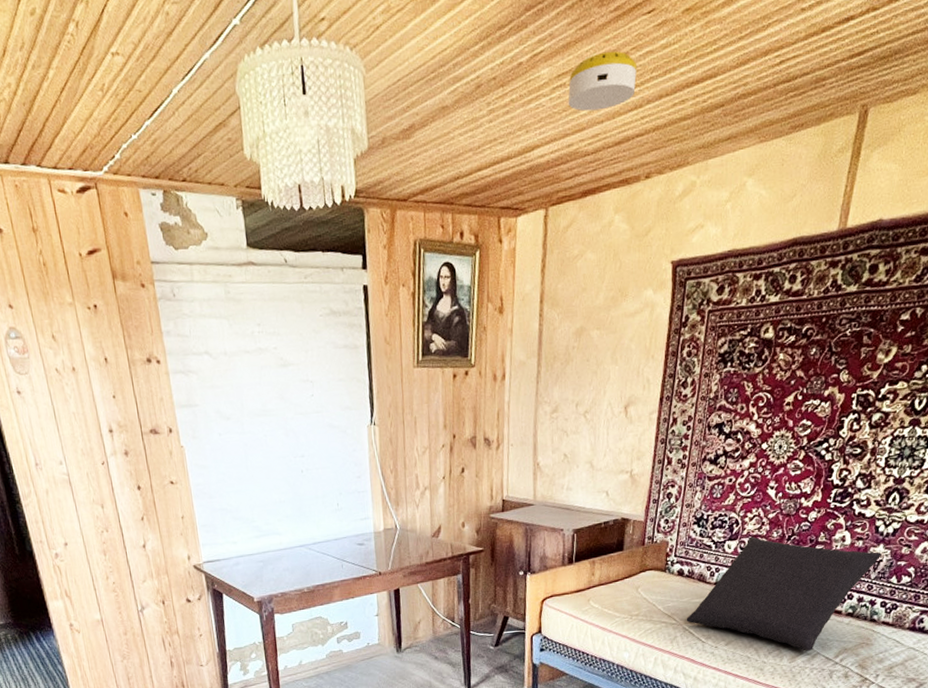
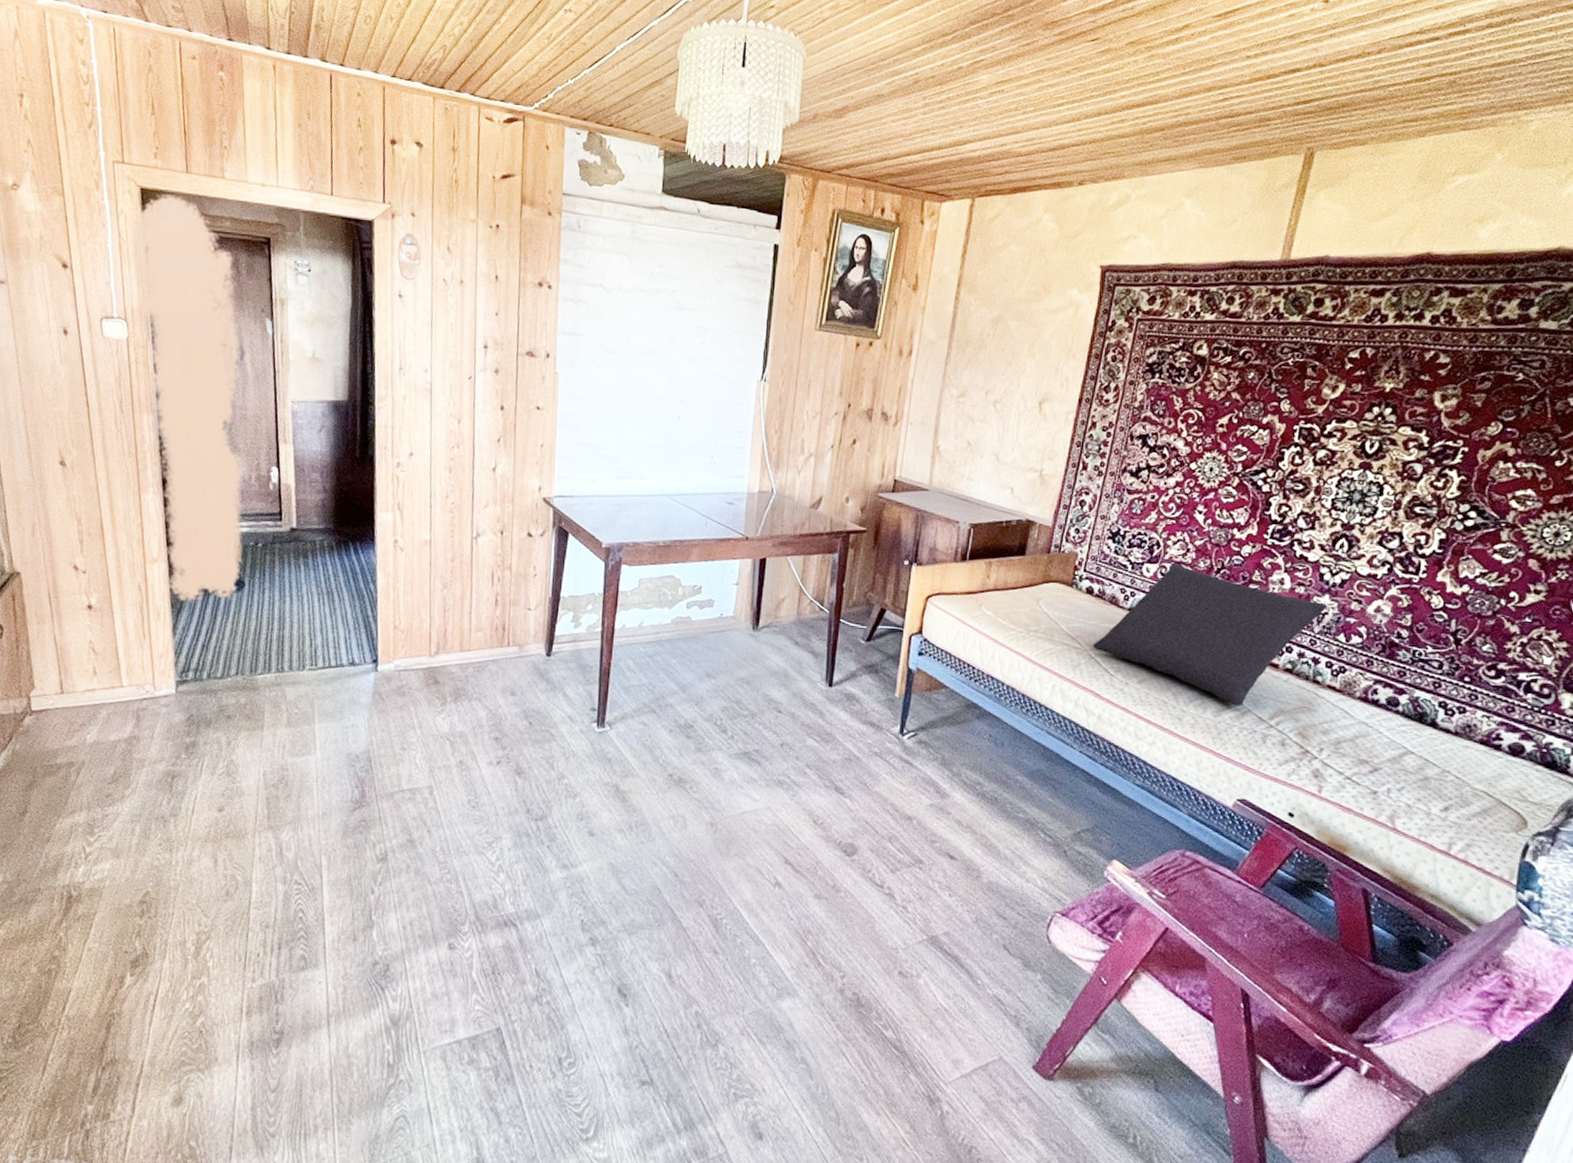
smoke detector: present [568,51,638,112] -> none [1004,68,1078,118]

